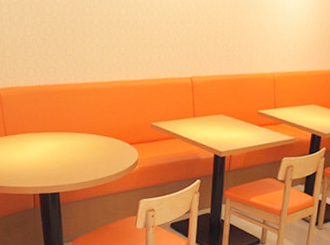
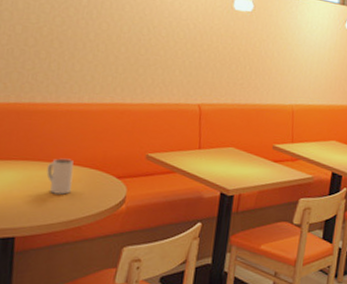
mug: none [76,129,96,159] -> present [46,158,74,195]

